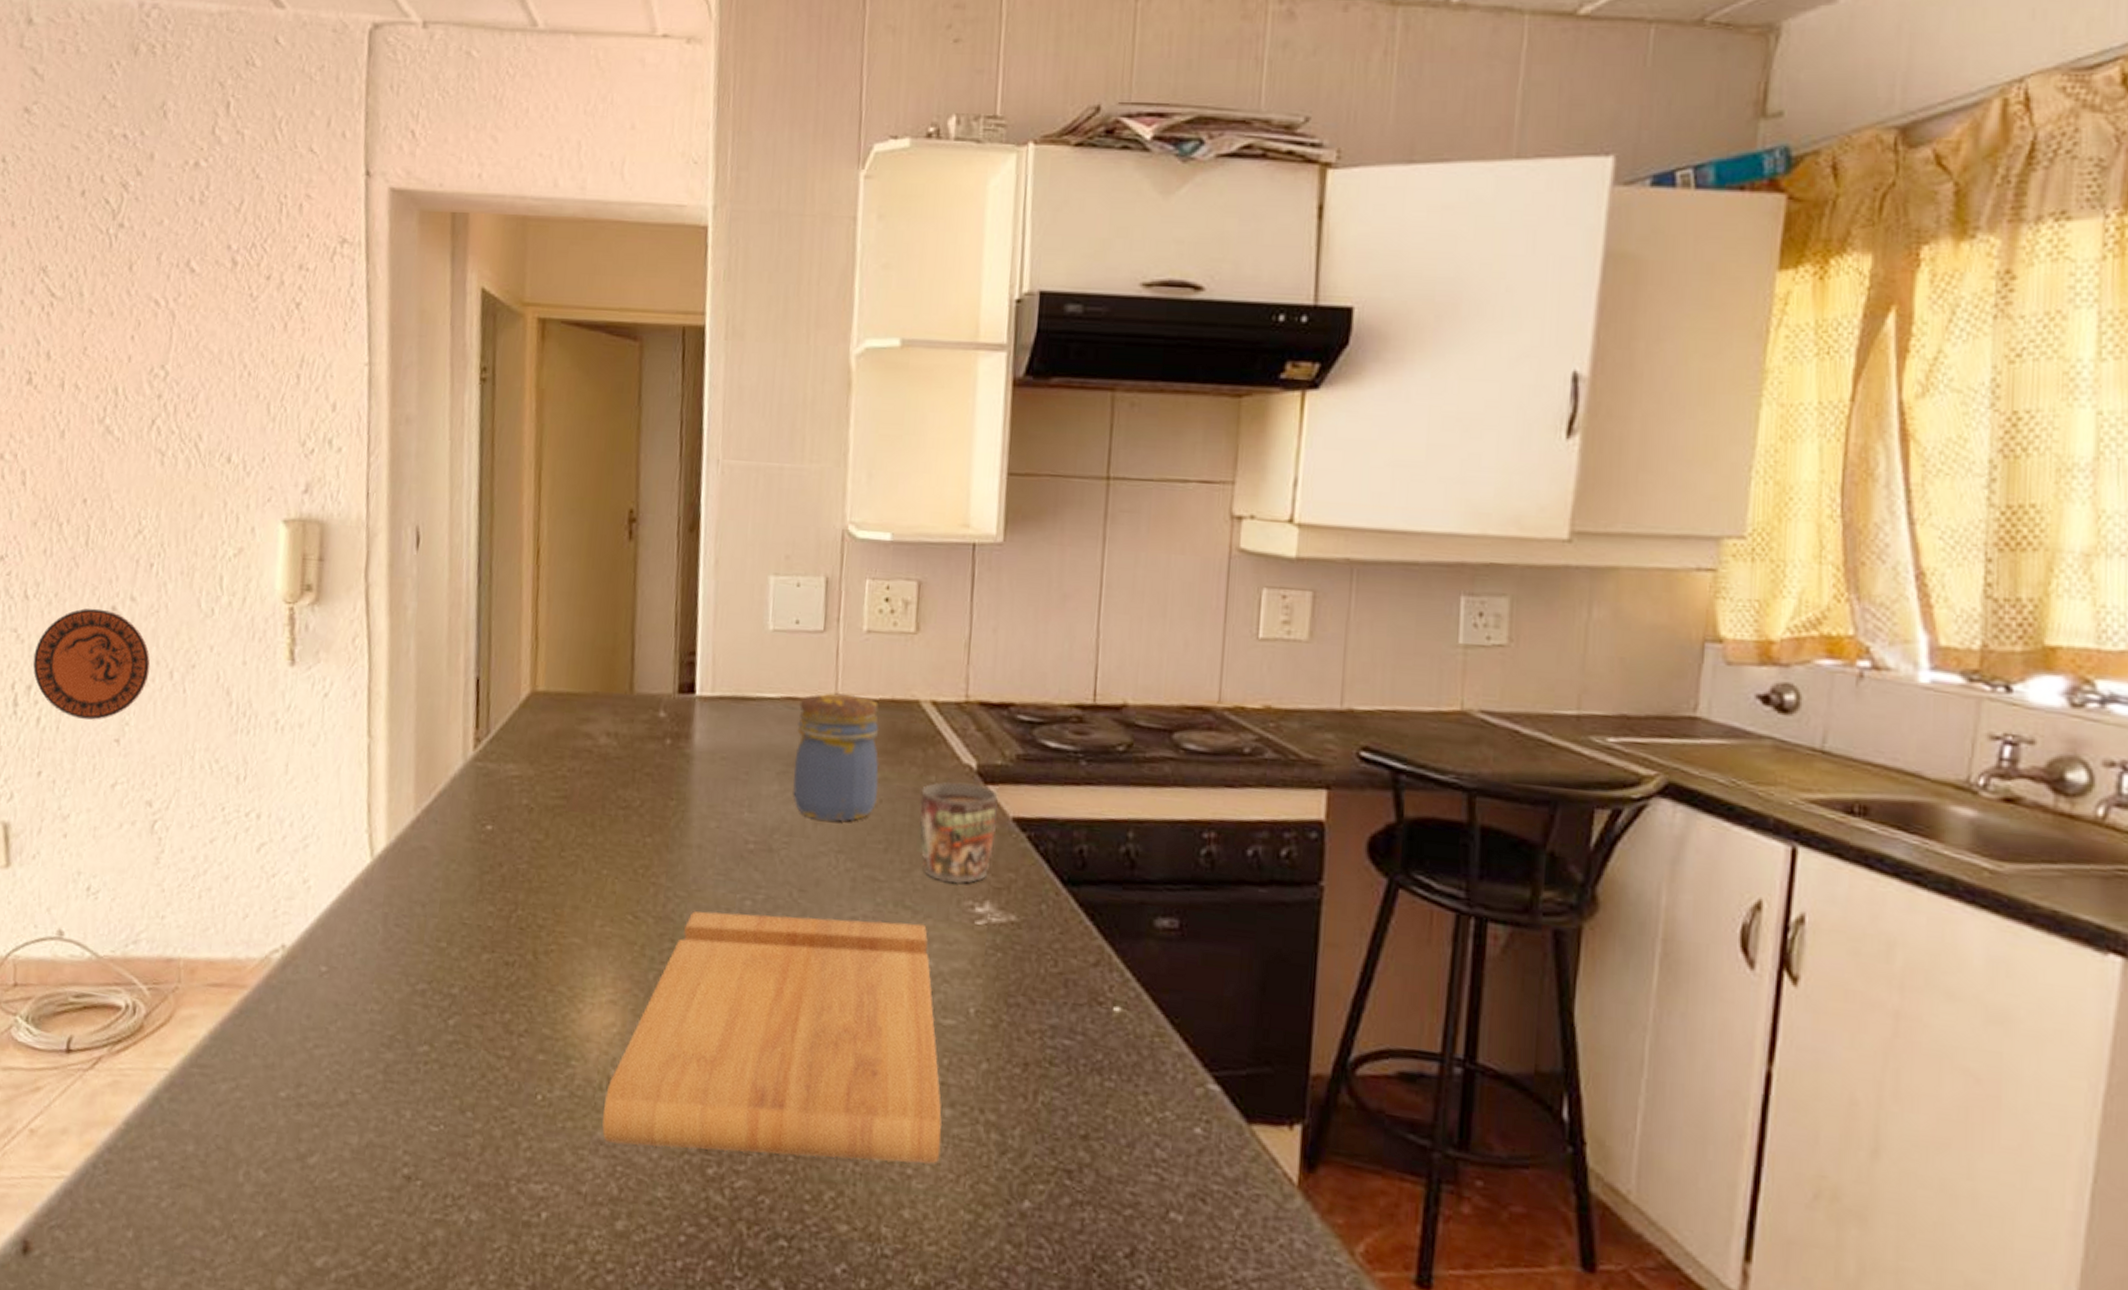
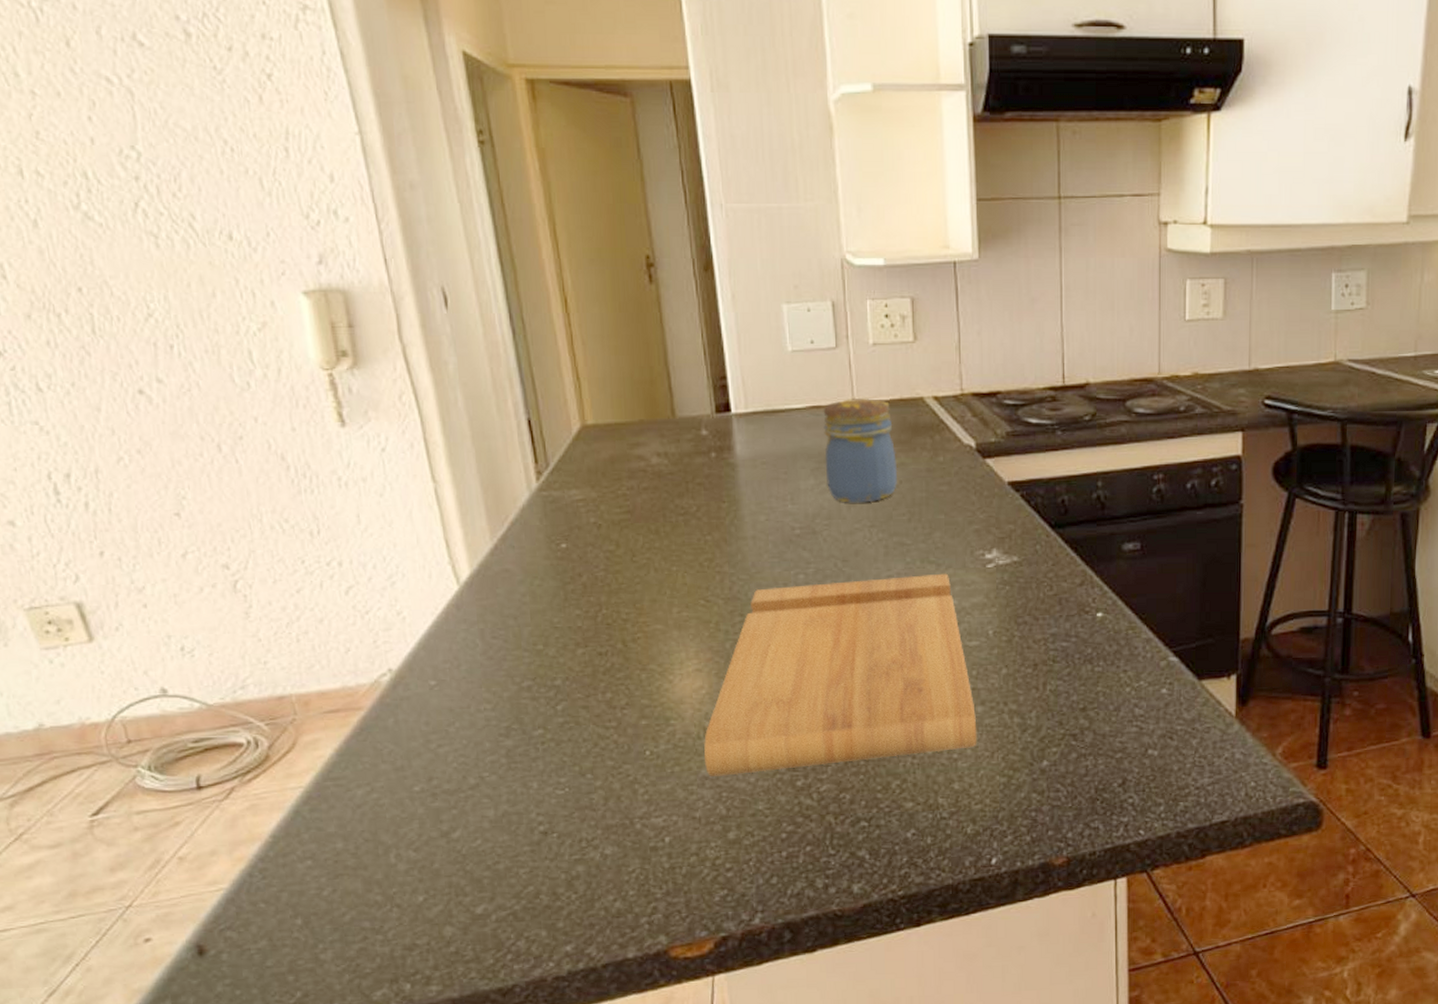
decorative plate: present [33,608,150,720] -> none [63,393,196,498]
mug: present [919,781,998,883] -> none [933,459,995,538]

